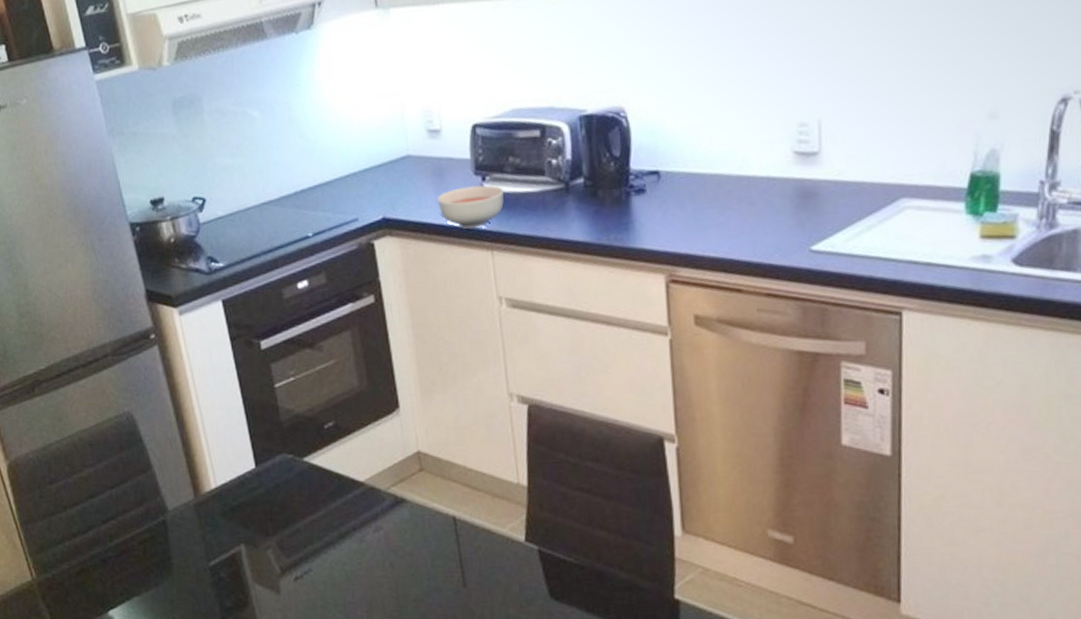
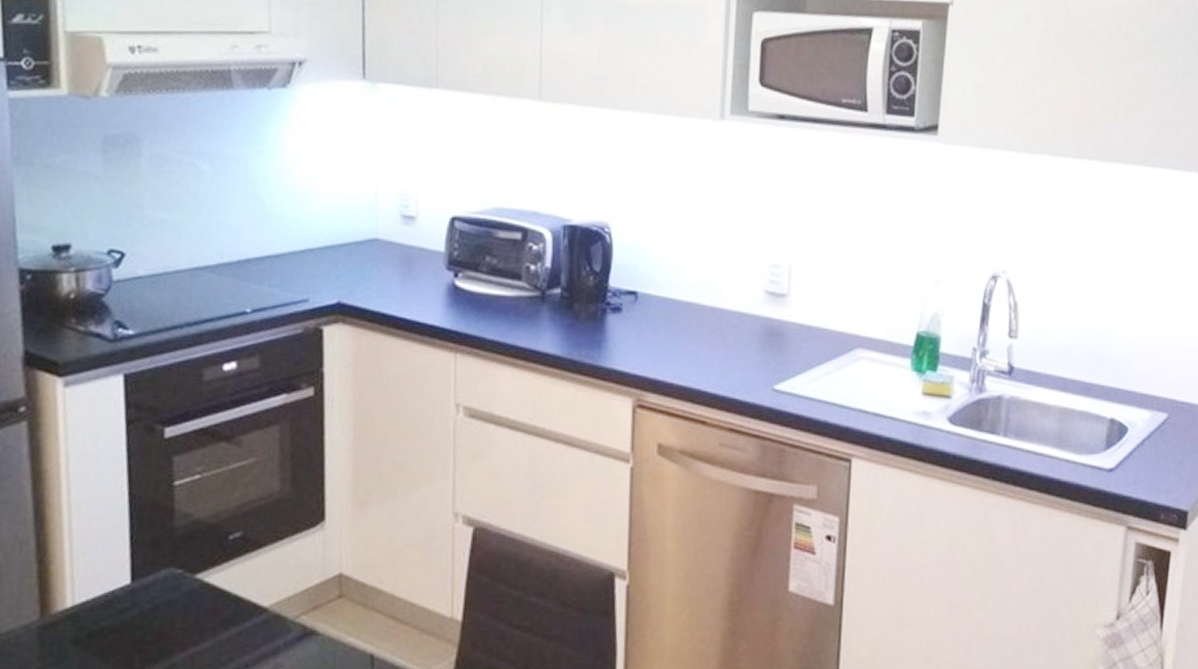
bowl: present [436,184,505,229] -> none [401,280,477,326]

